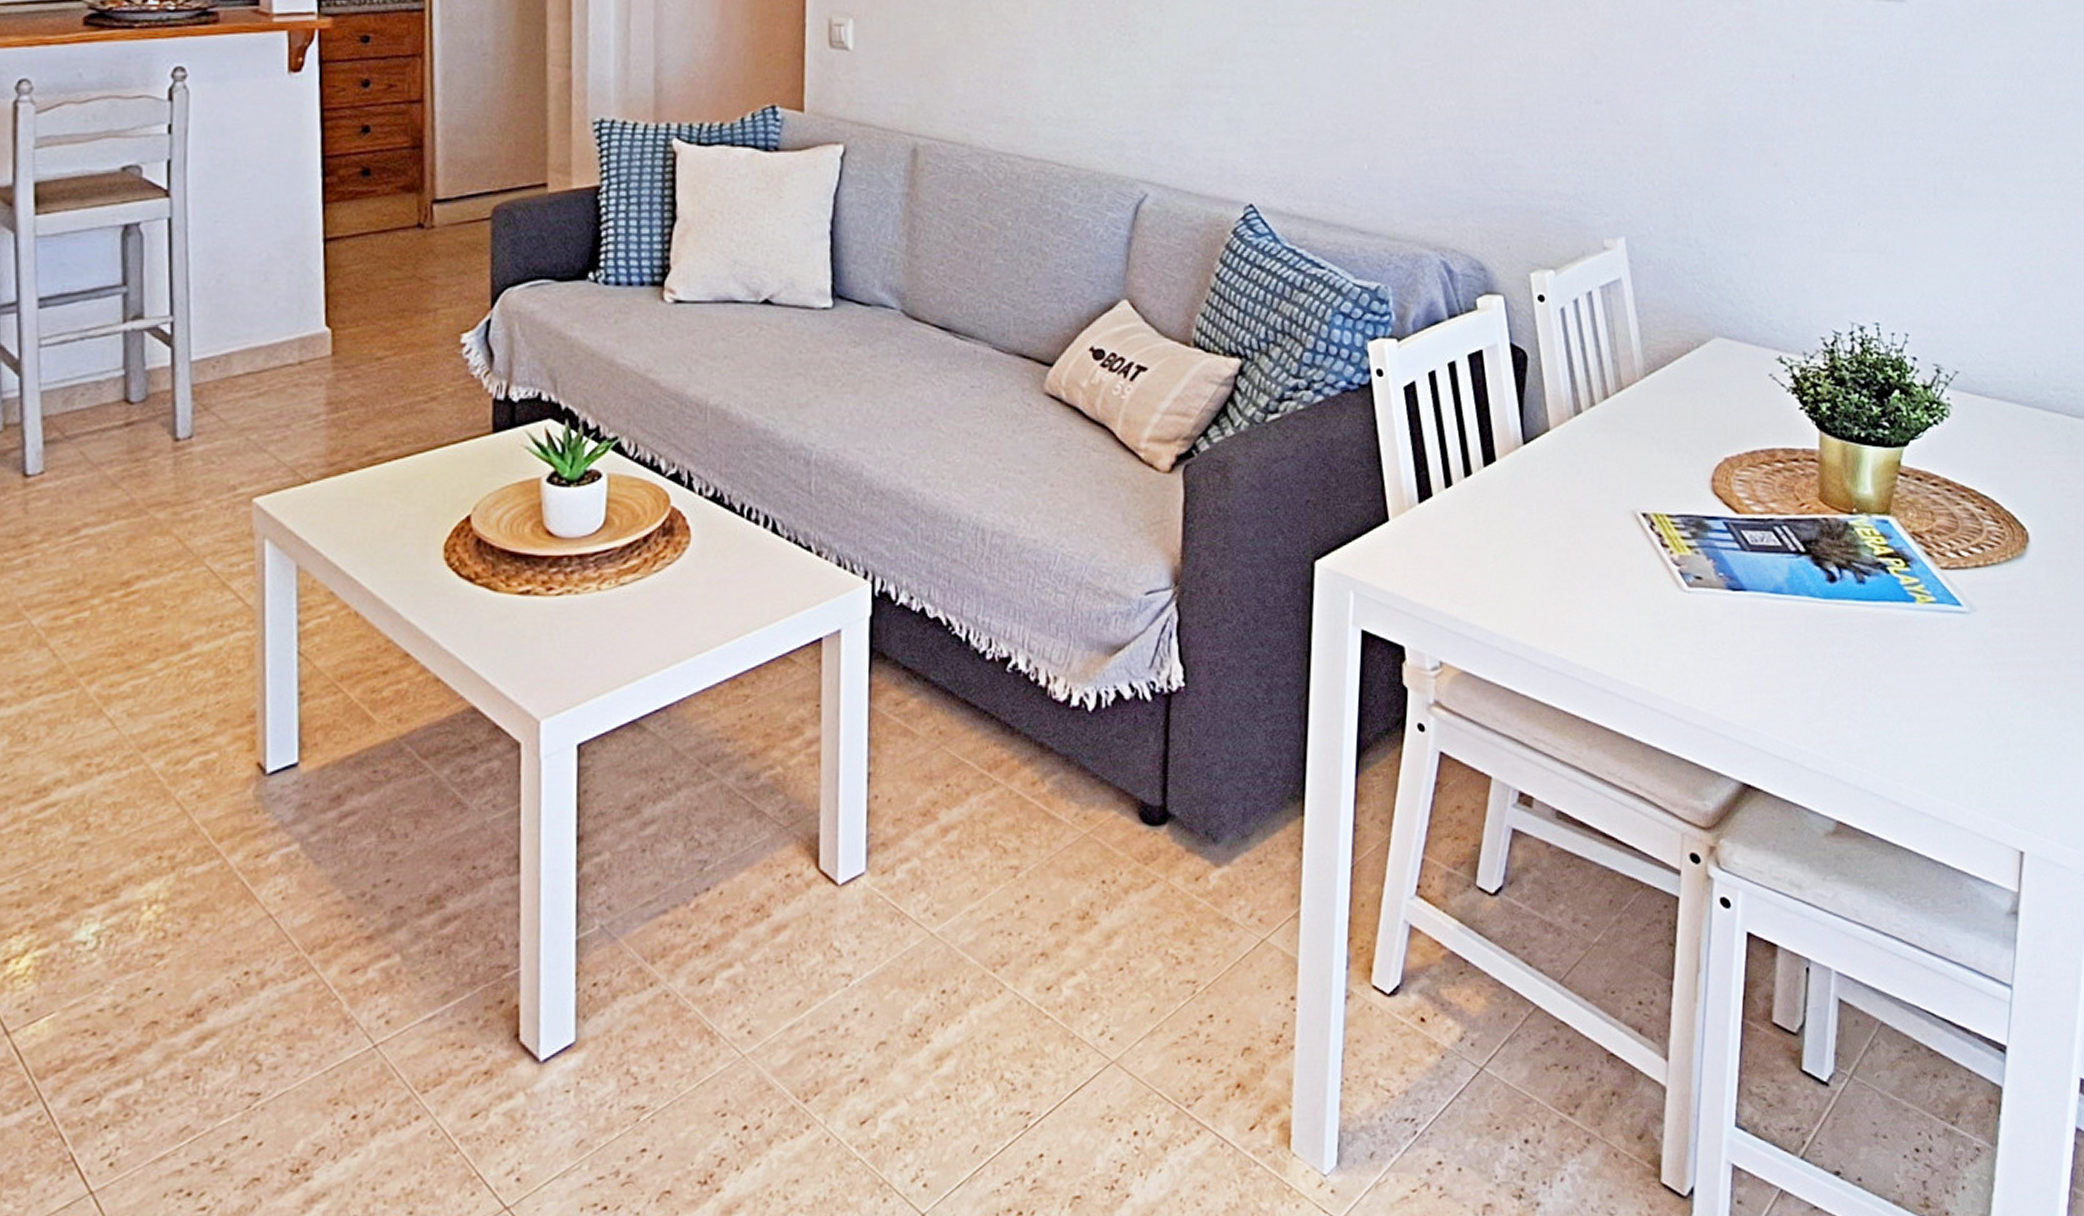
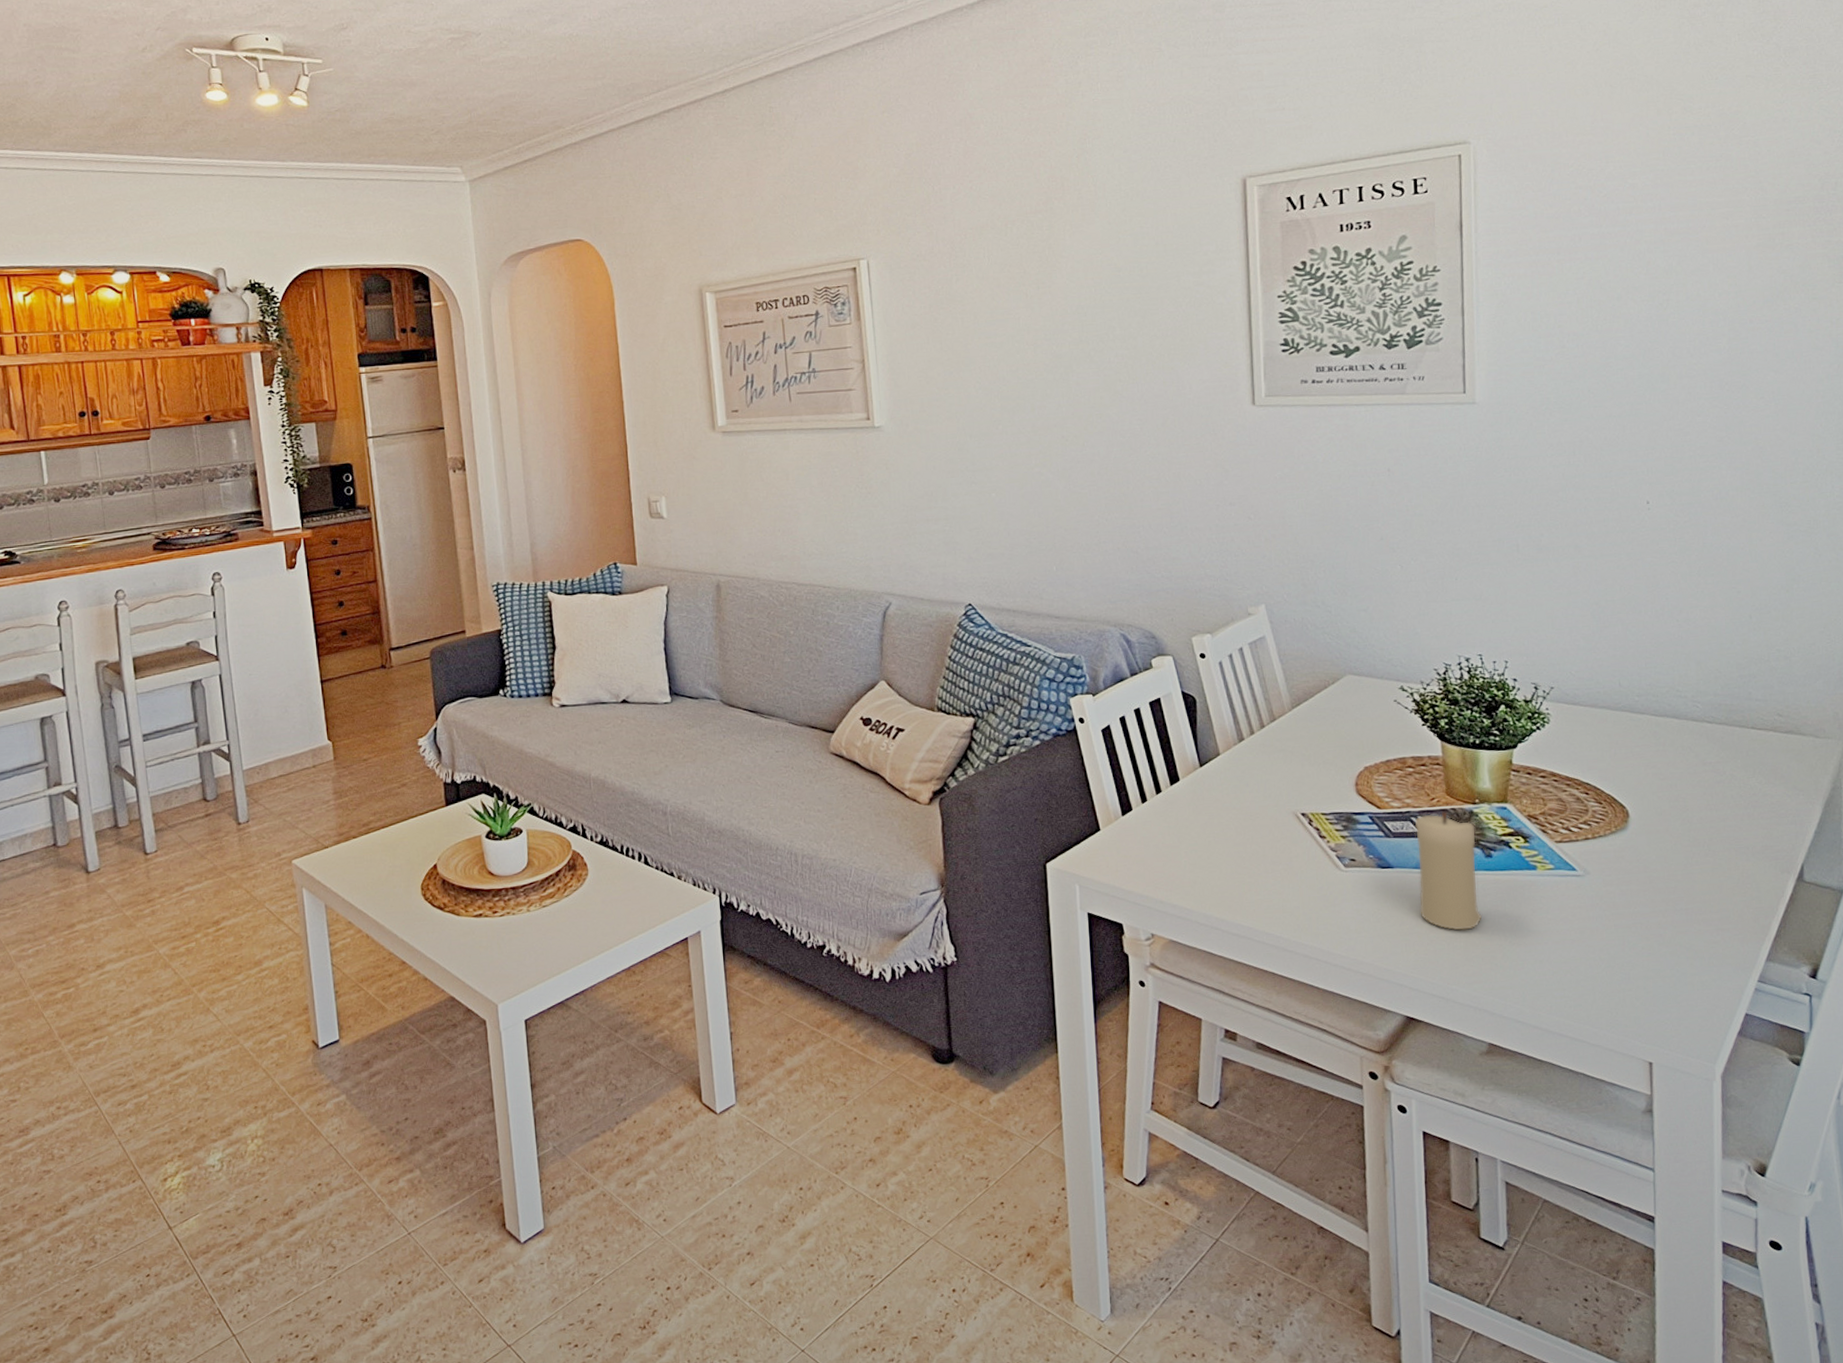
candle: none [1772,522,1849,675] -> present [1414,812,1482,931]

